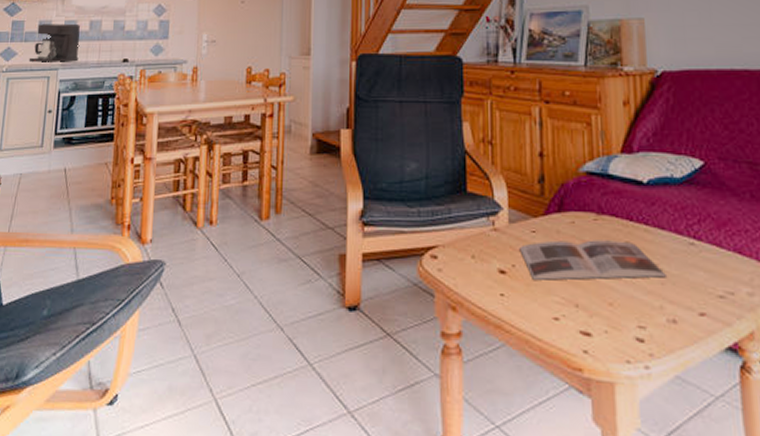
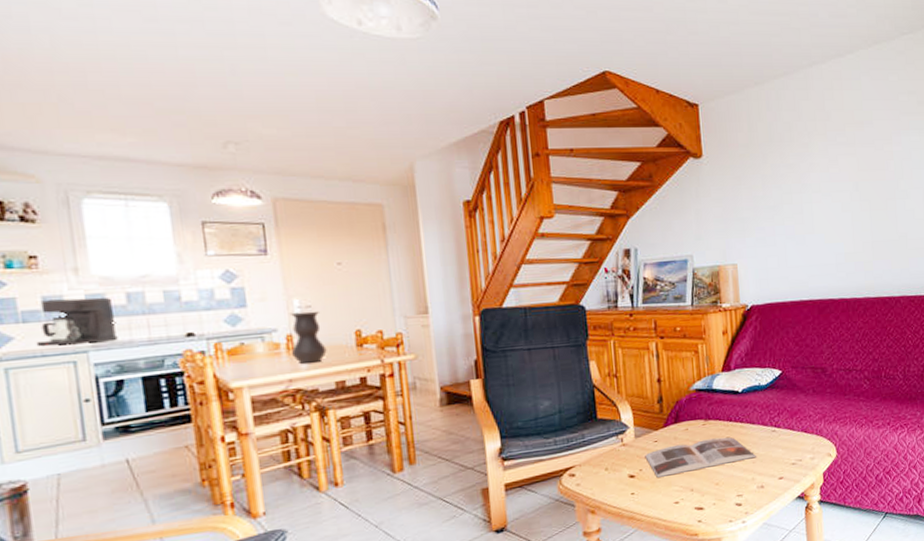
vase: none [195,46,222,97] -> present [289,310,327,365]

